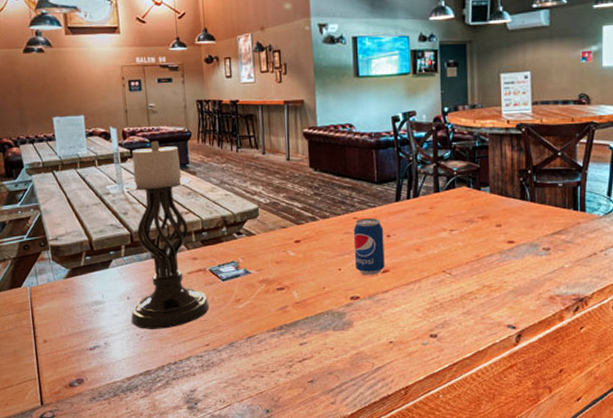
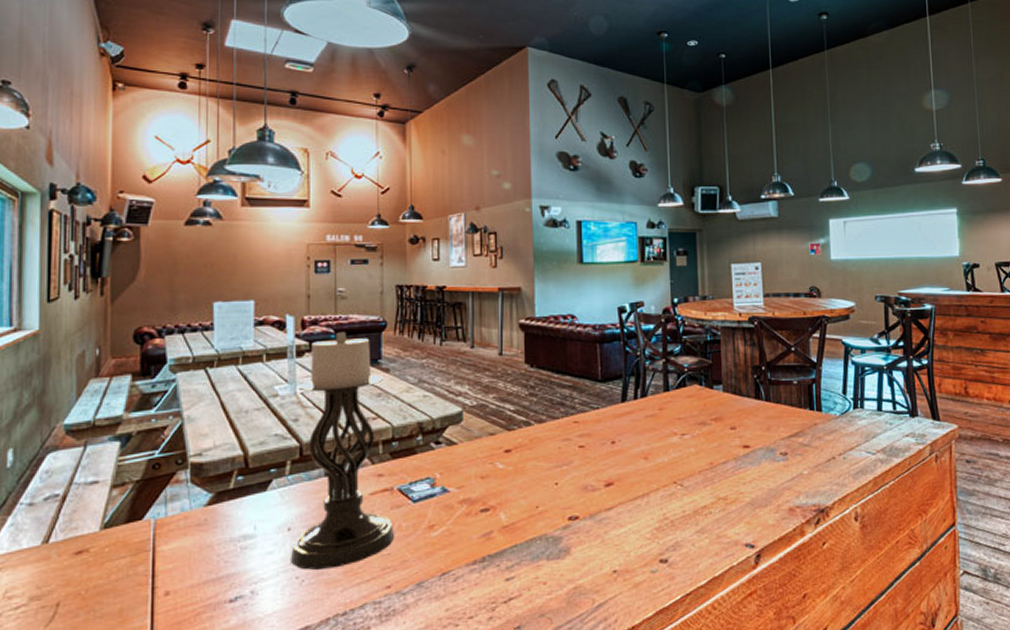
beverage can: present [353,217,385,275] -> none [573,421,609,490]

